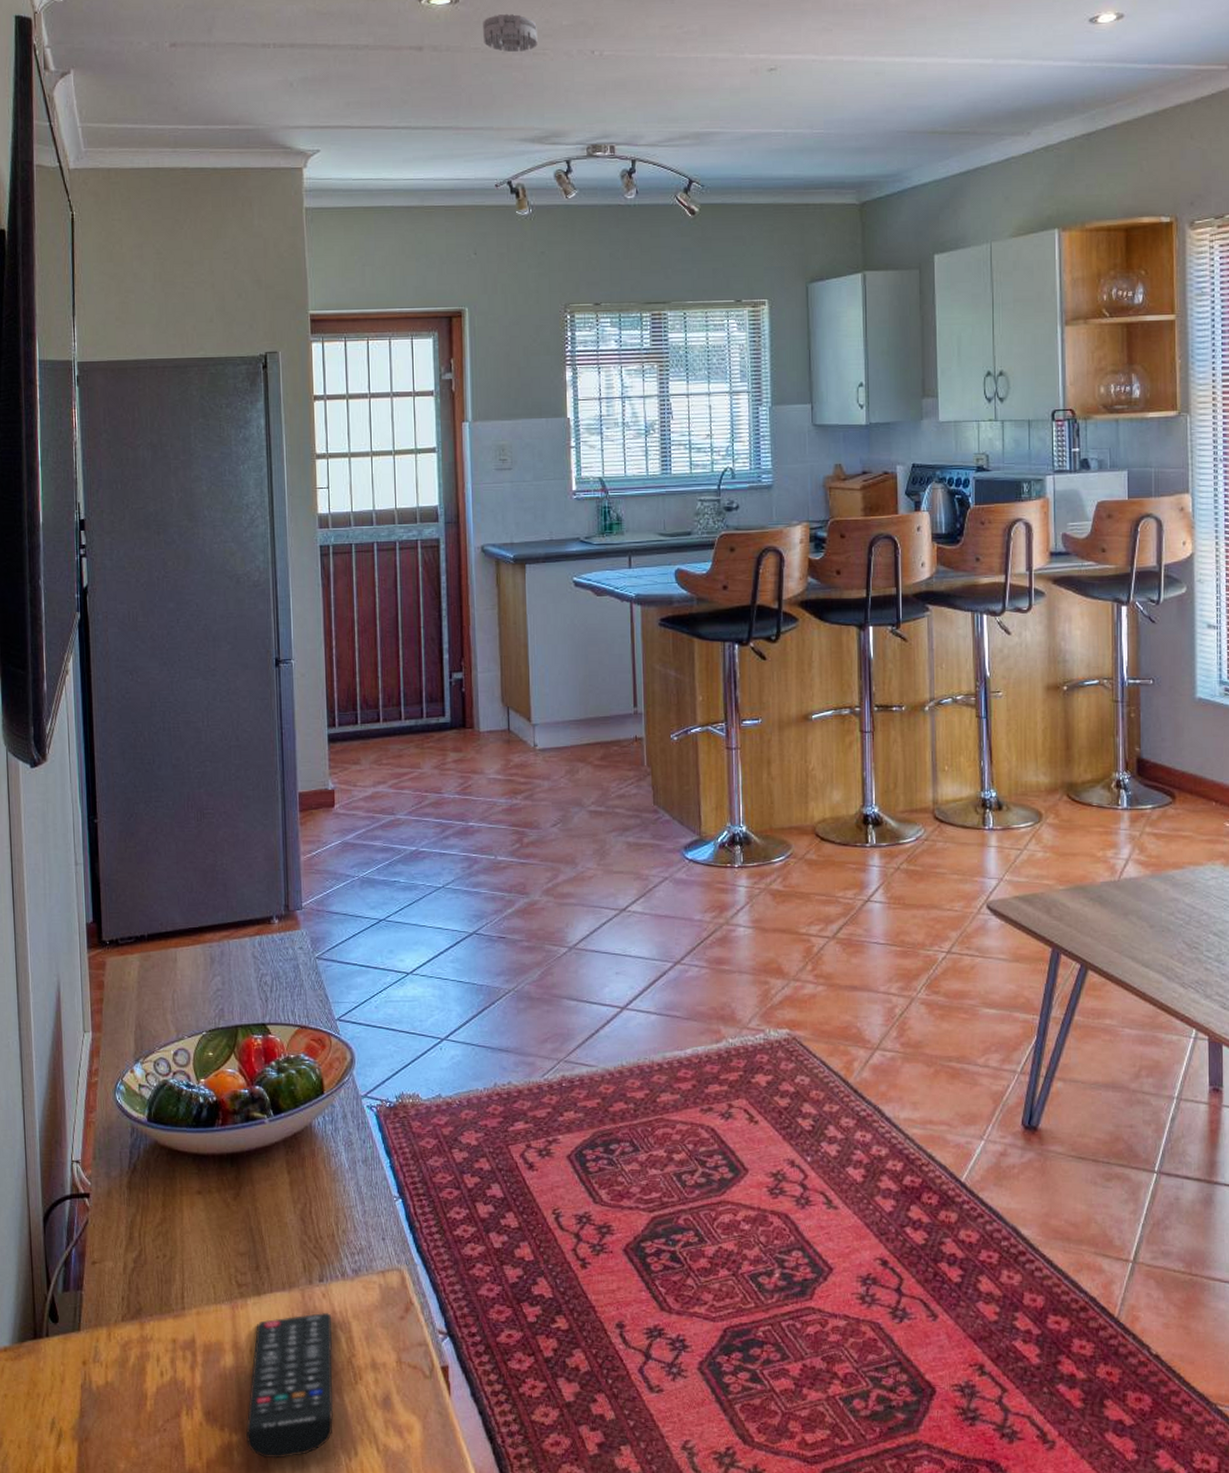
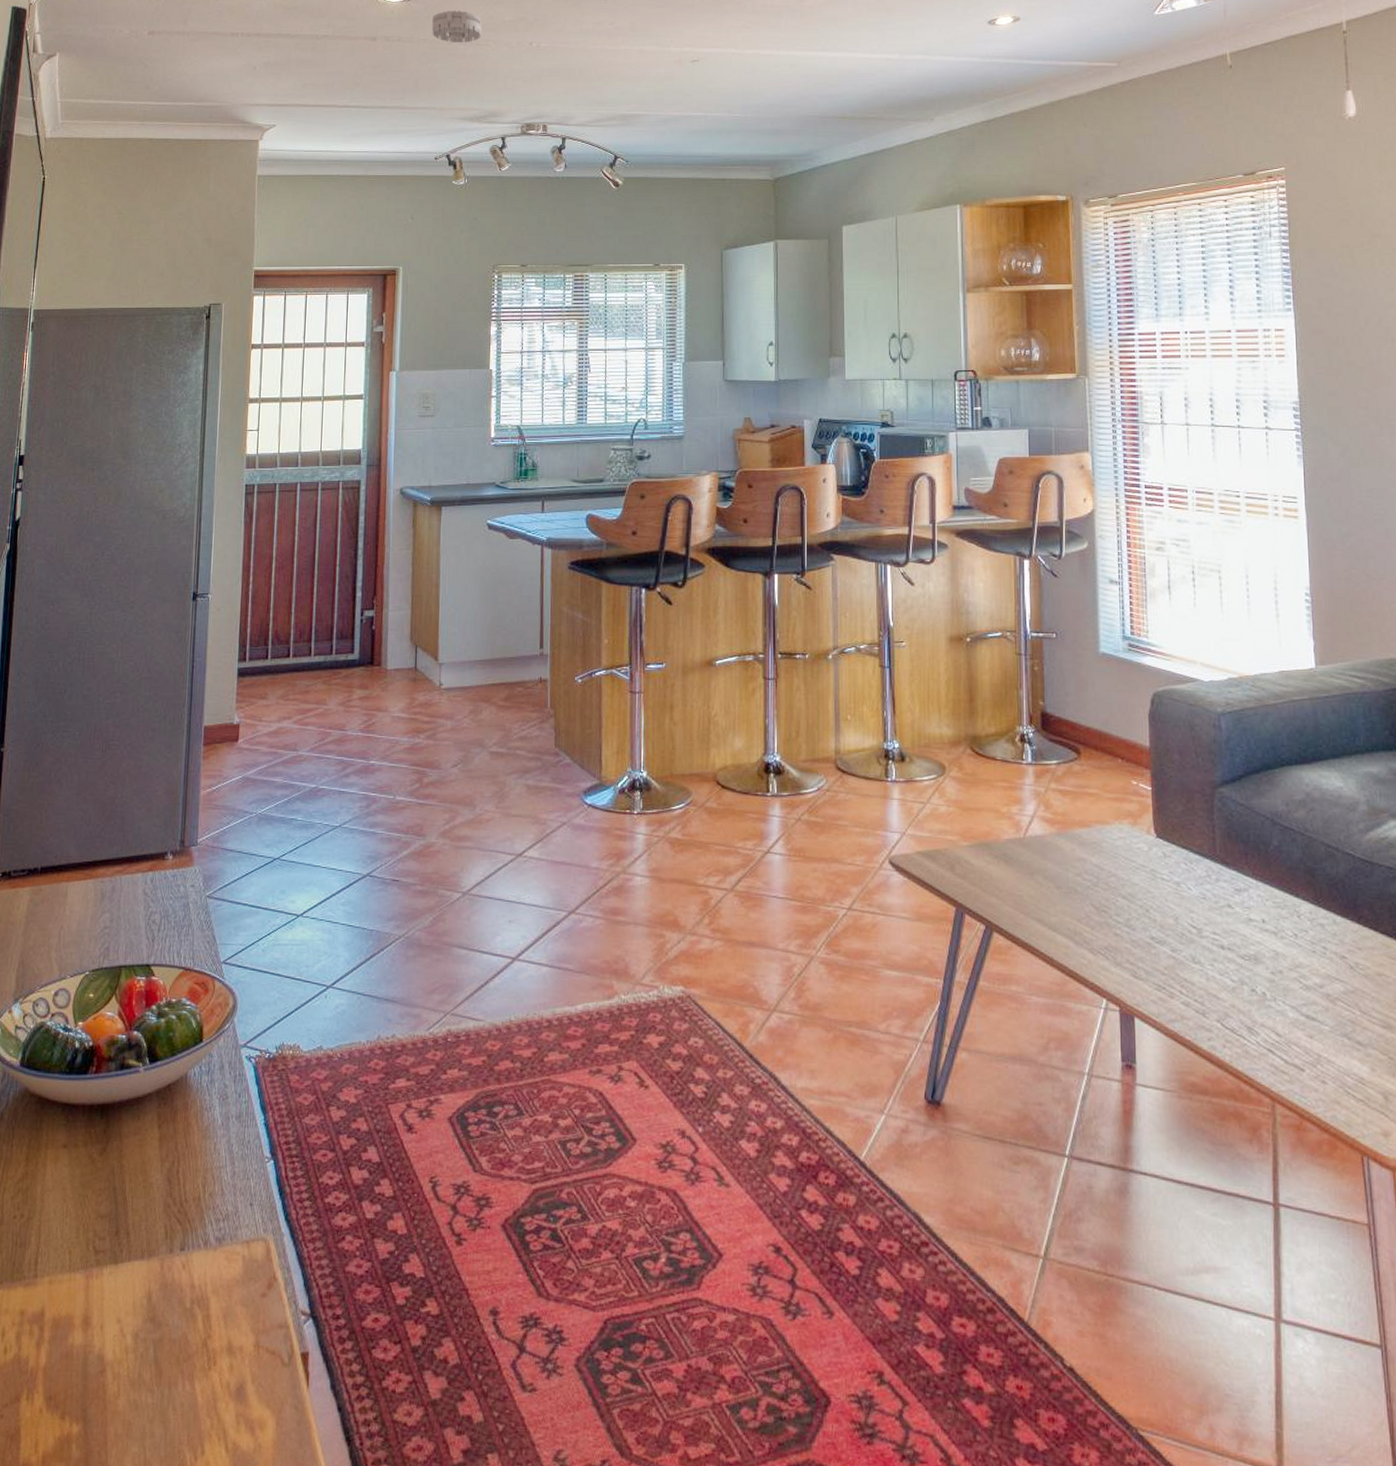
remote control: present [246,1313,334,1459] -> none [87,1286,189,1455]

